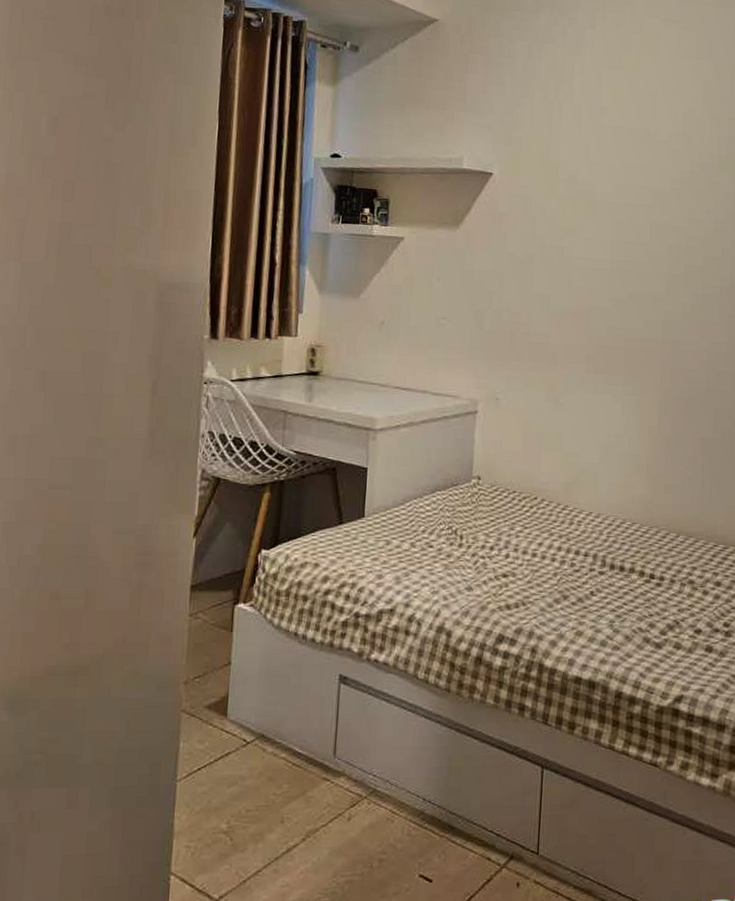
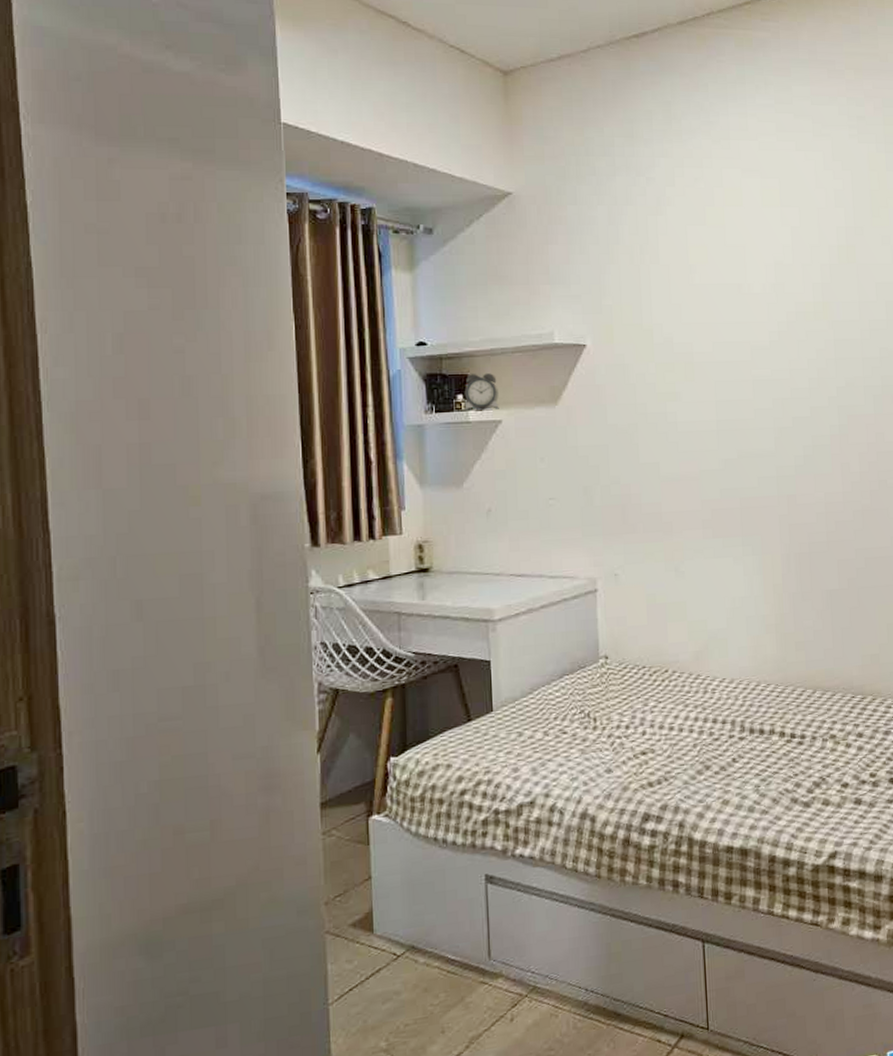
alarm clock: none [370,190,404,226] -> present [464,373,499,410]

